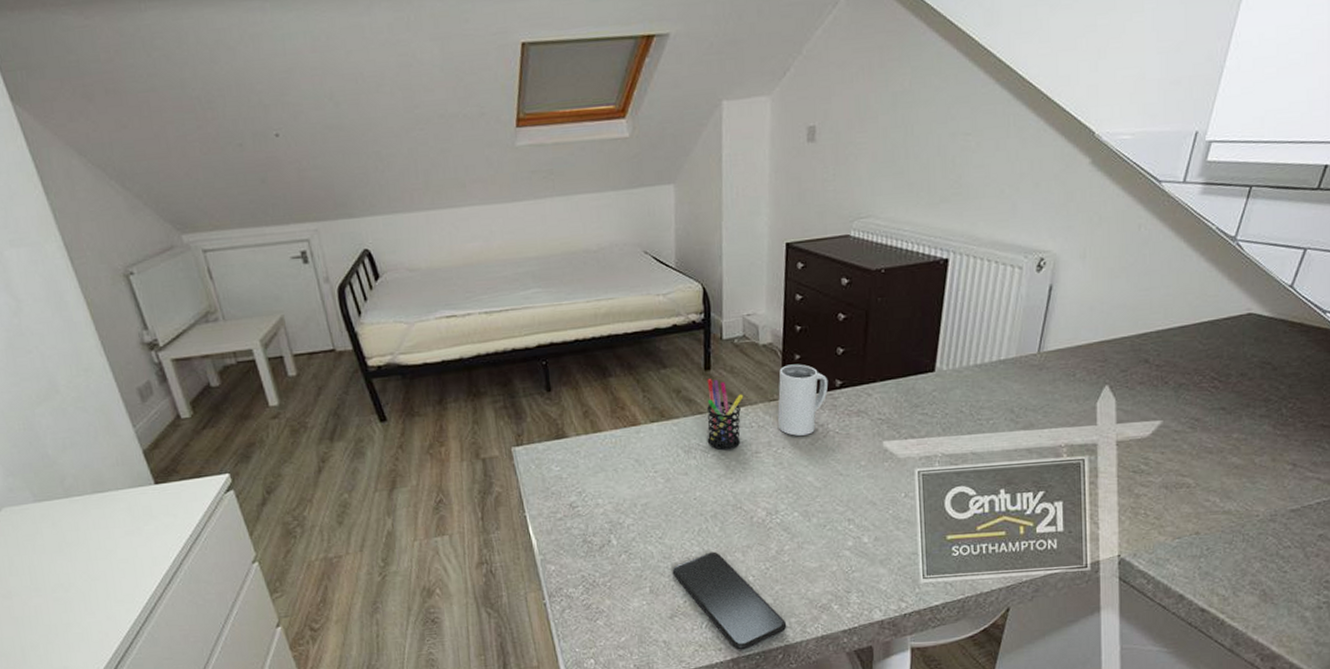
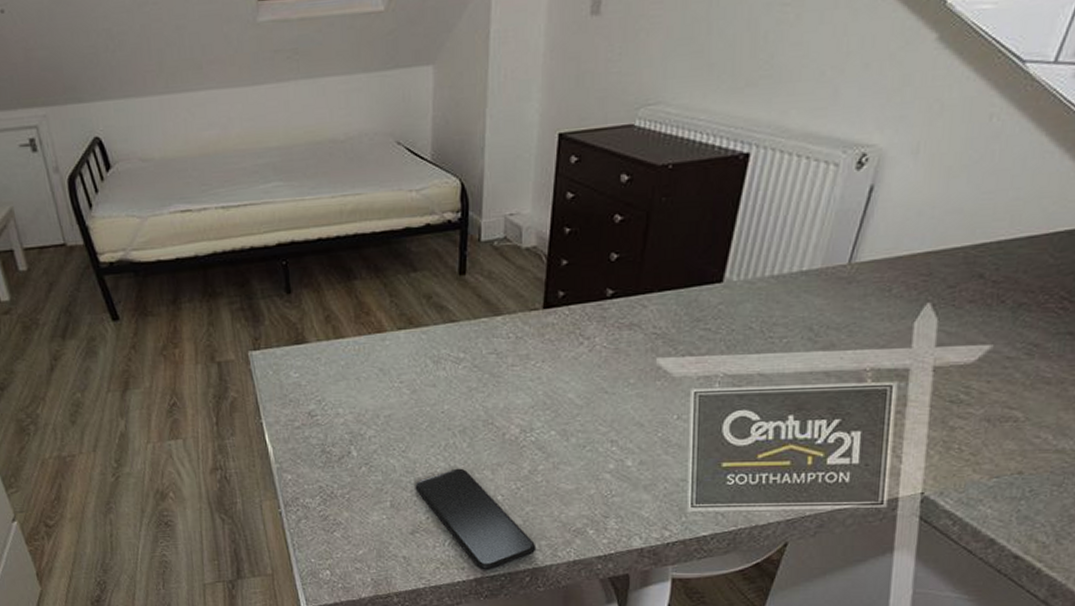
pen holder: present [707,379,744,451] -> none [458,284,501,362]
mug: present [777,364,829,436] -> none [537,270,598,349]

